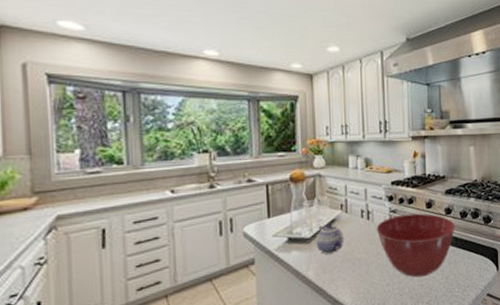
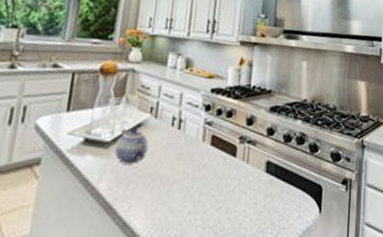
mixing bowl: present [376,213,455,278] -> none [186,128,277,208]

